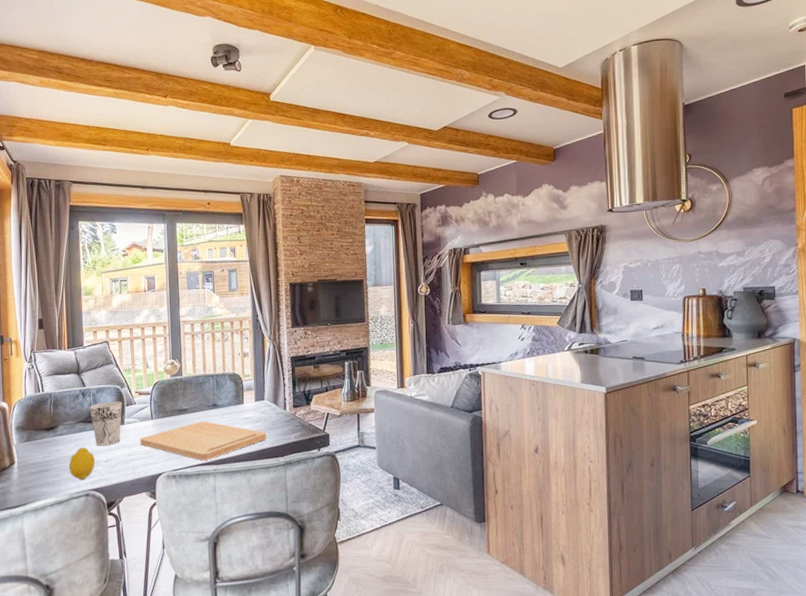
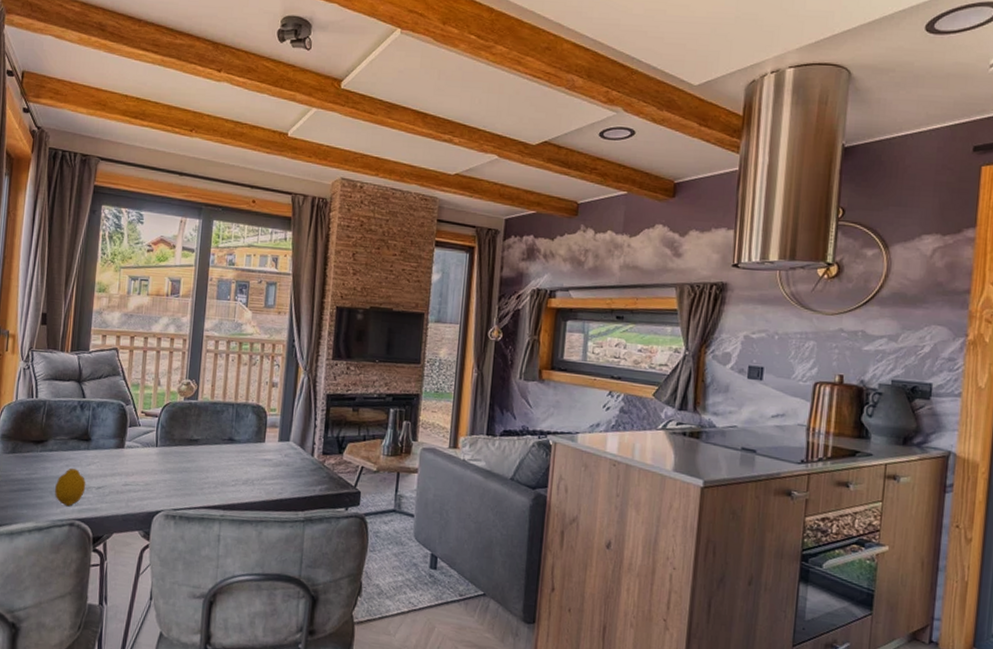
cup: present [89,401,122,446] -> none [86,419,125,471]
cutting board: present [139,421,267,460] -> none [139,456,287,503]

